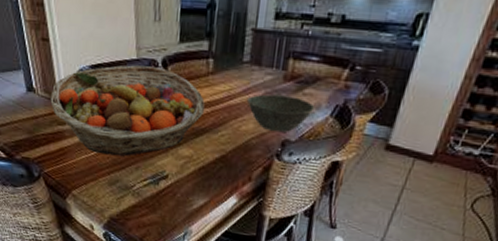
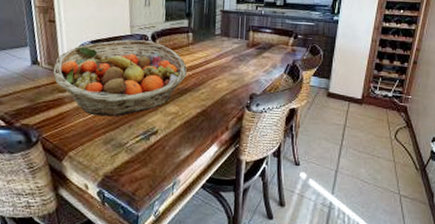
bowl: present [246,94,315,132] -> none [220,58,272,87]

